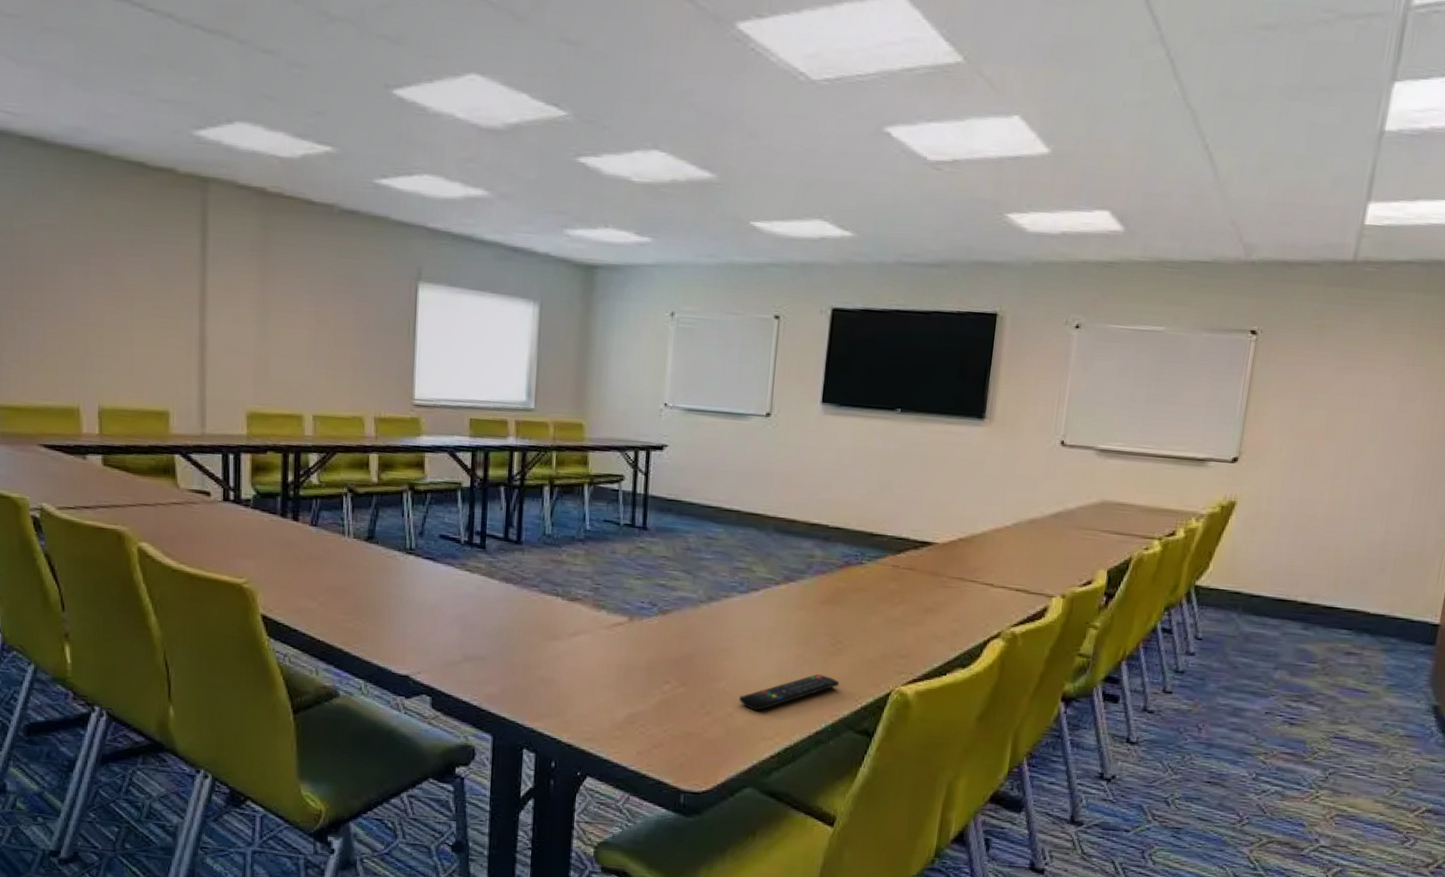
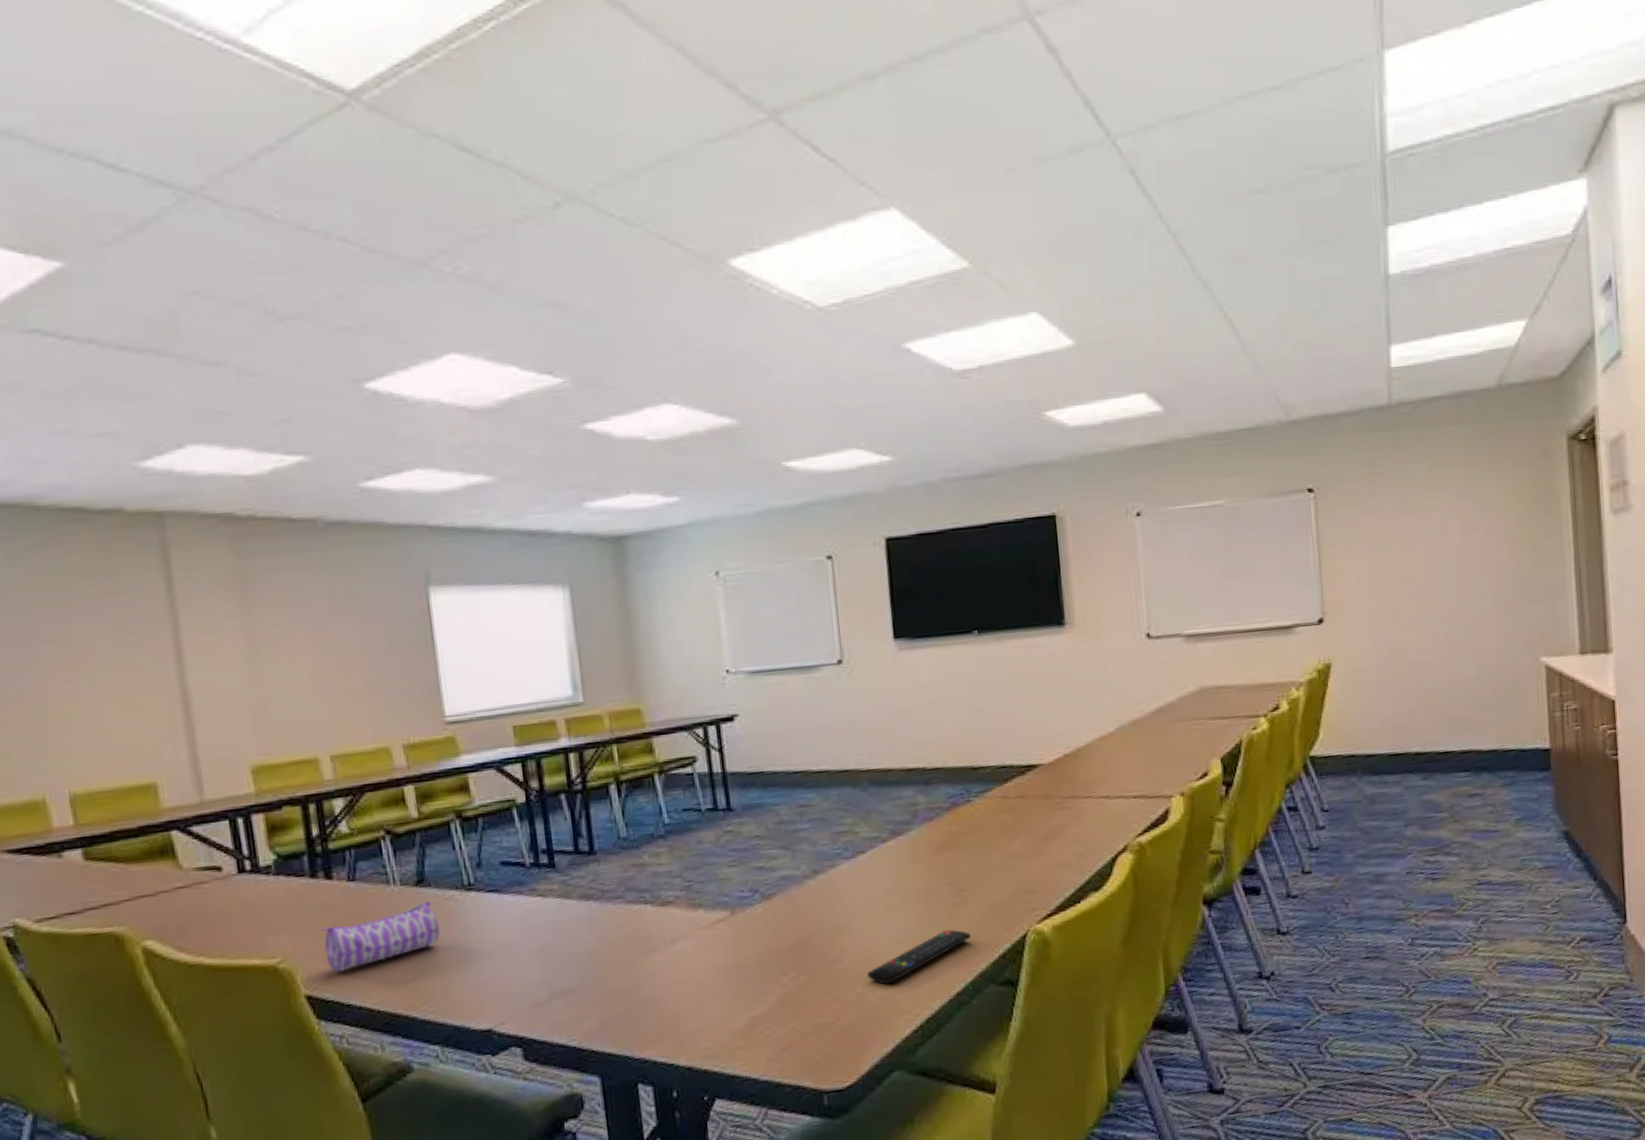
pencil case: none [283,556,381,602] -> present [321,901,440,973]

